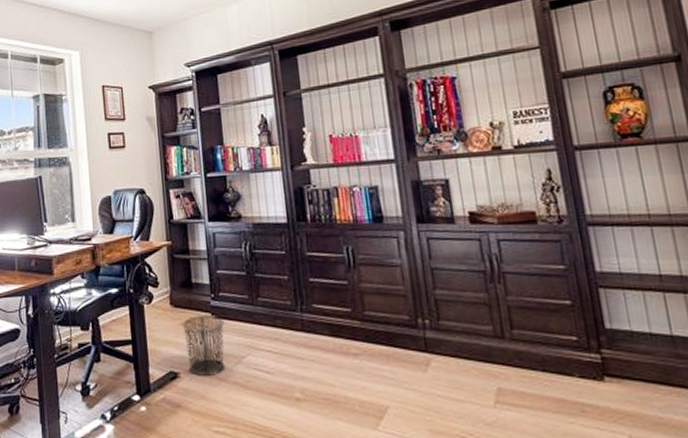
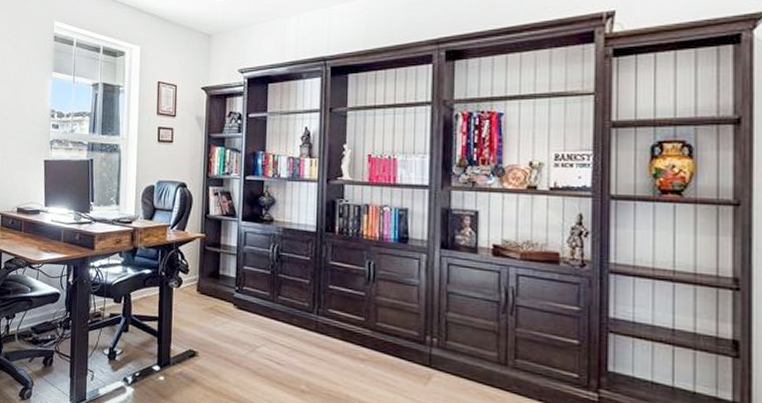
waste bin: present [182,314,225,376] -> none [205,303,244,359]

